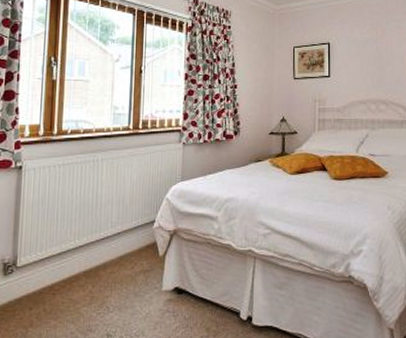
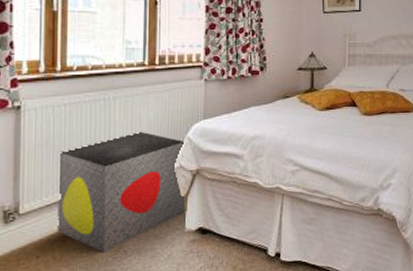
storage bin: none [49,191,165,308] -> present [57,131,187,254]

